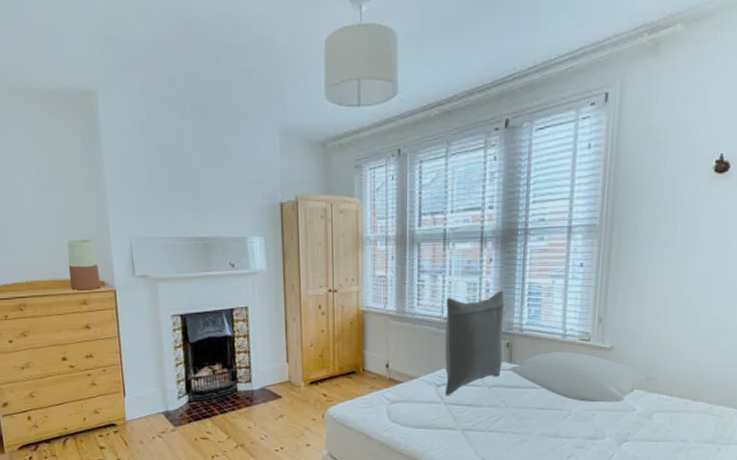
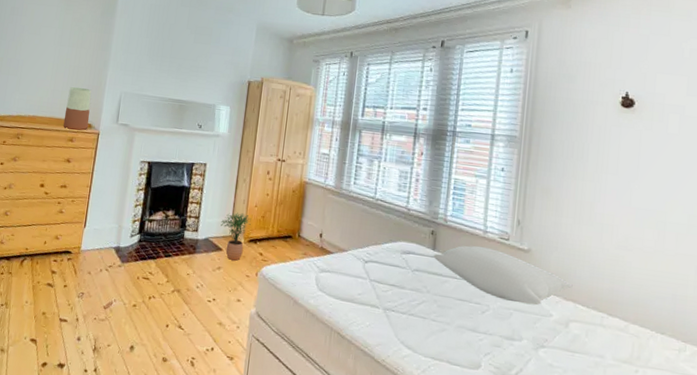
potted plant: none [275,355,309,406] -> present [221,212,251,261]
pillow: present [445,290,505,395] -> none [371,181,432,273]

